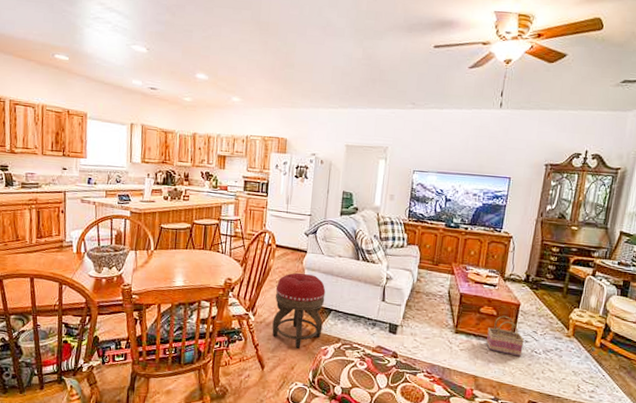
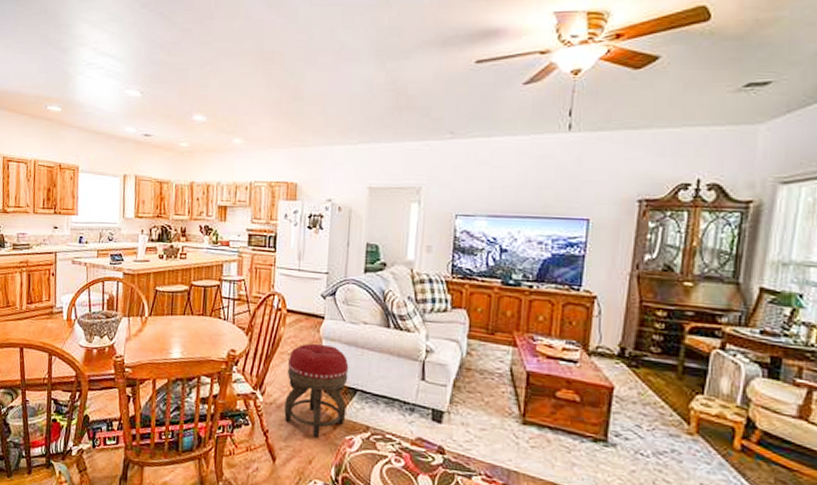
basket: present [486,315,525,357] -> none [568,402,624,460]

